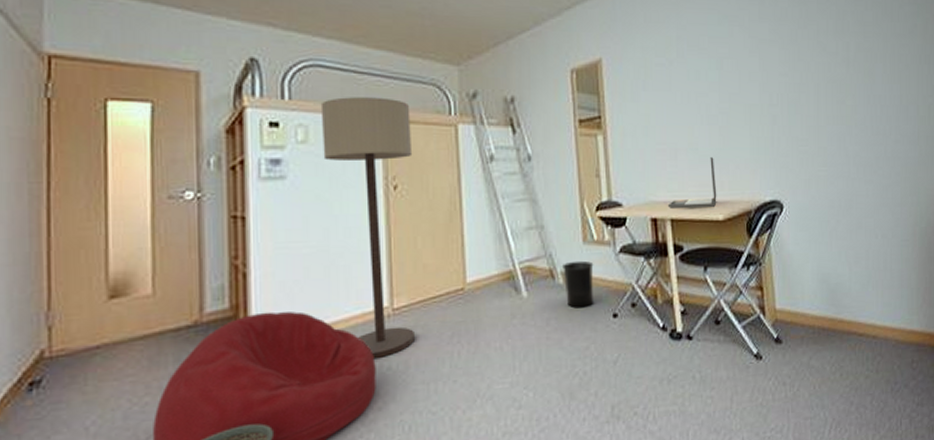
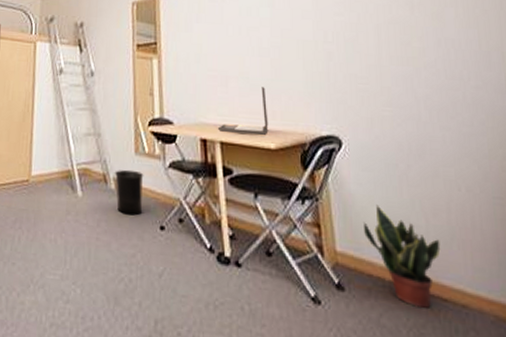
potted plant: none [800,261,859,345] -> present [364,204,441,308]

